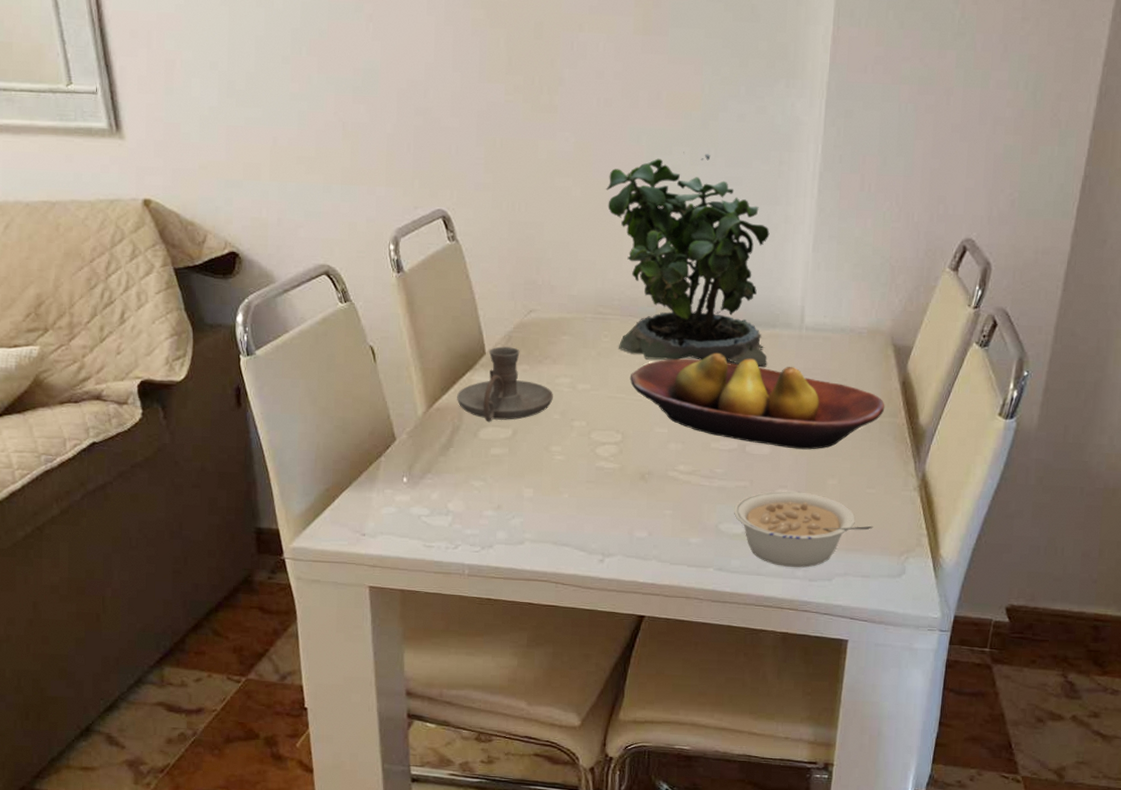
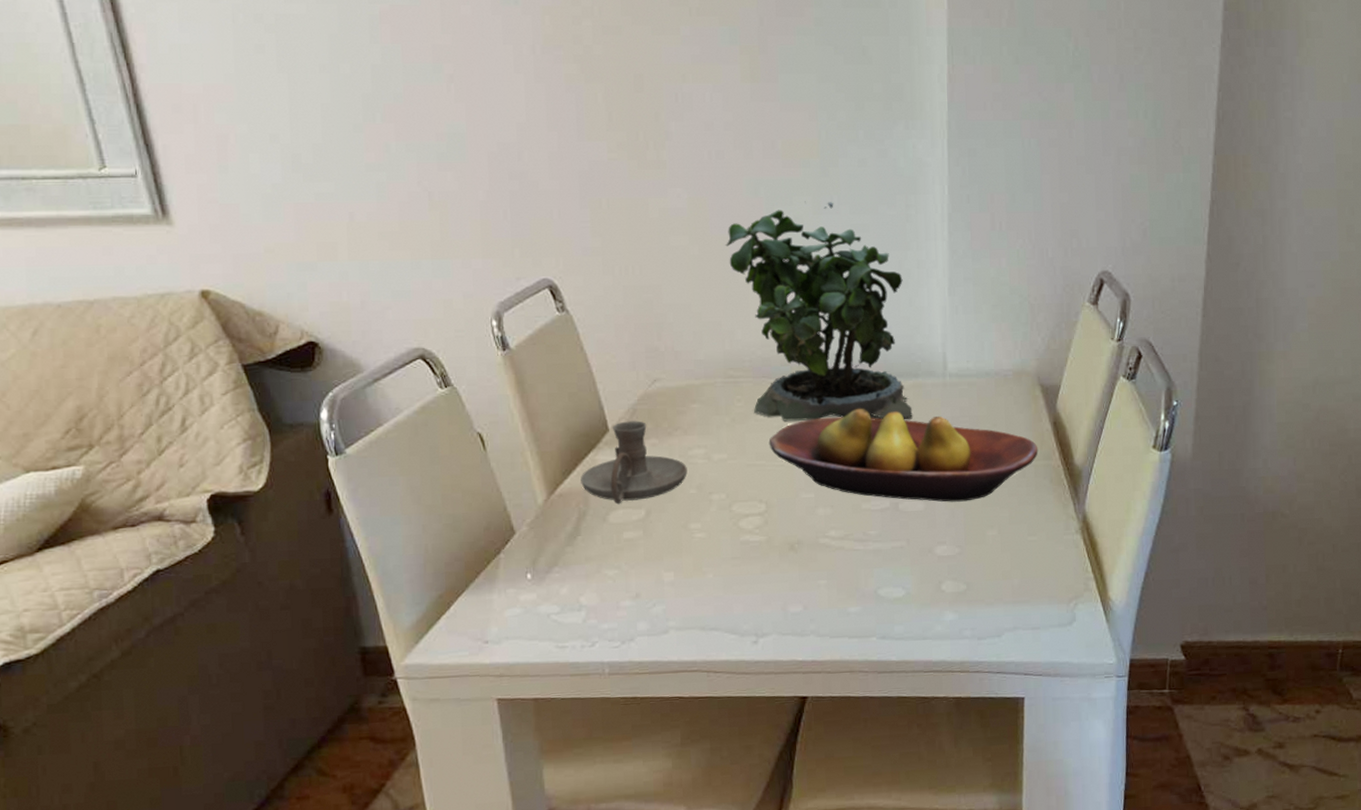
legume: present [734,491,873,568] -> none [892,546,1039,628]

